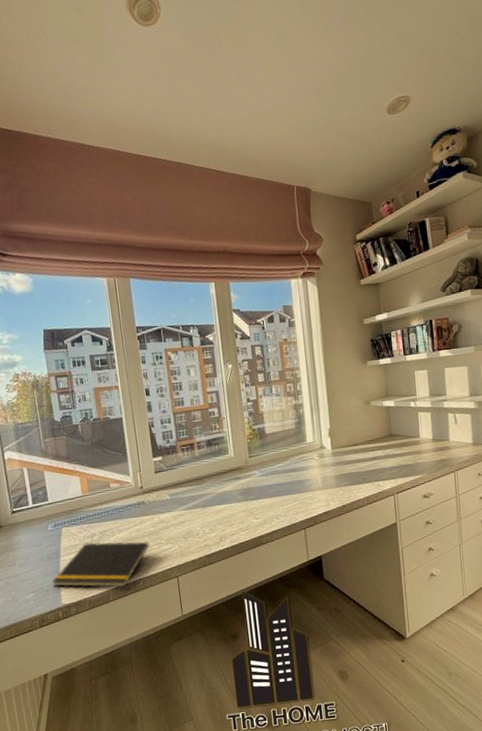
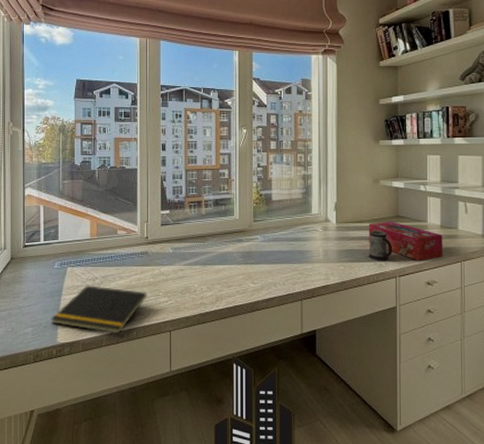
tissue box: none [363,440,437,476] -> present [368,221,443,261]
mug: none [365,451,389,482] -> present [369,230,393,262]

